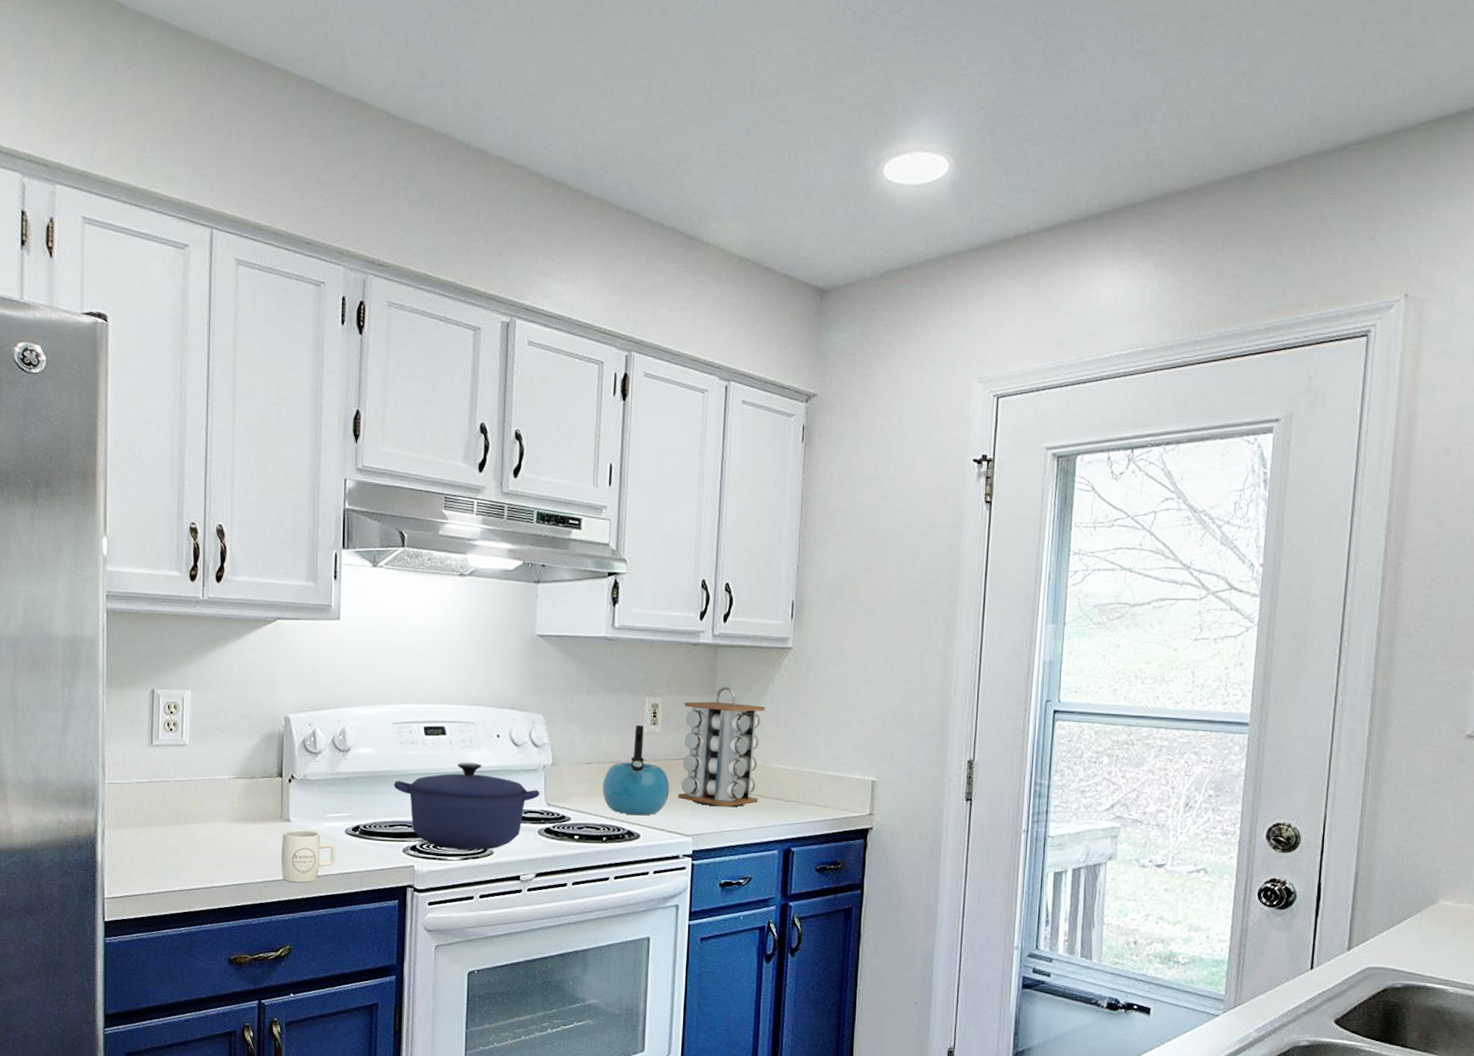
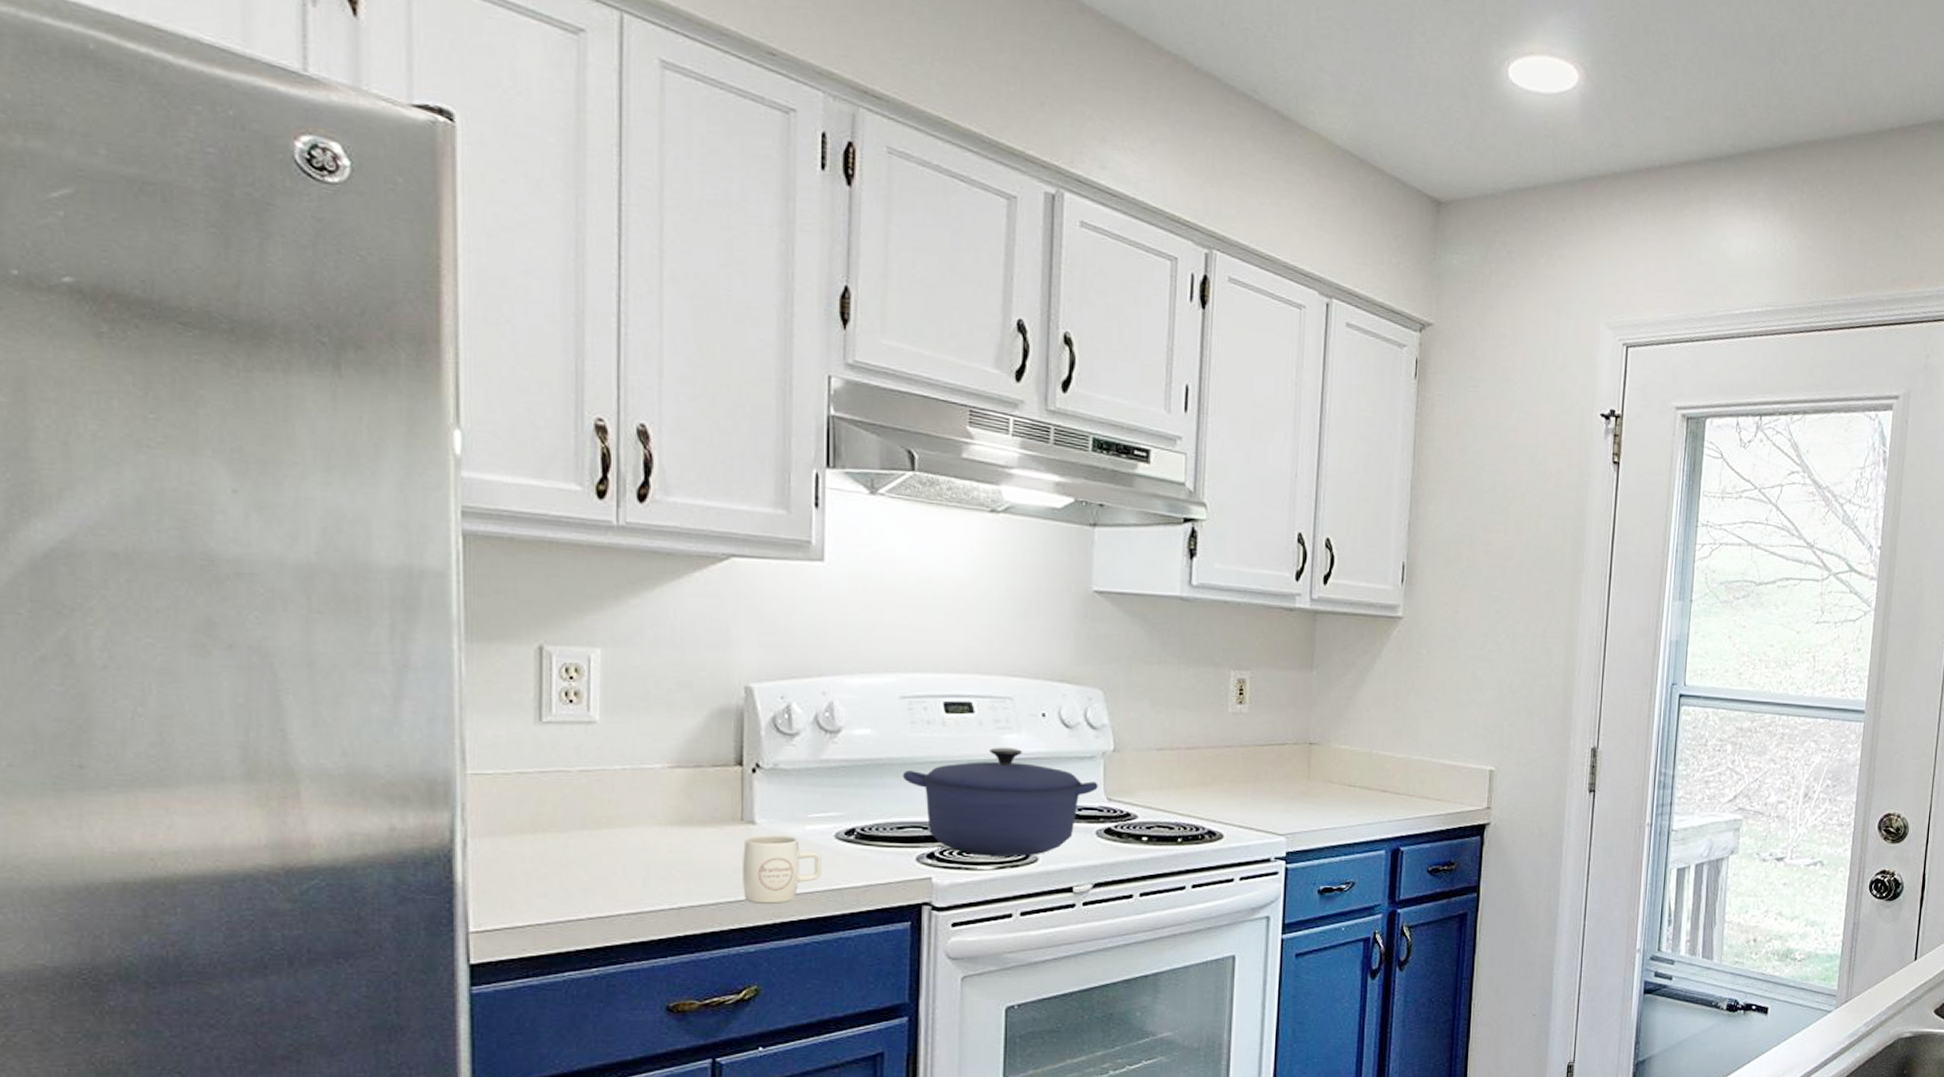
kettle: present [602,725,669,816] -> none [1177,703,1259,812]
spice rack: present [678,686,765,808] -> none [1269,660,1371,802]

